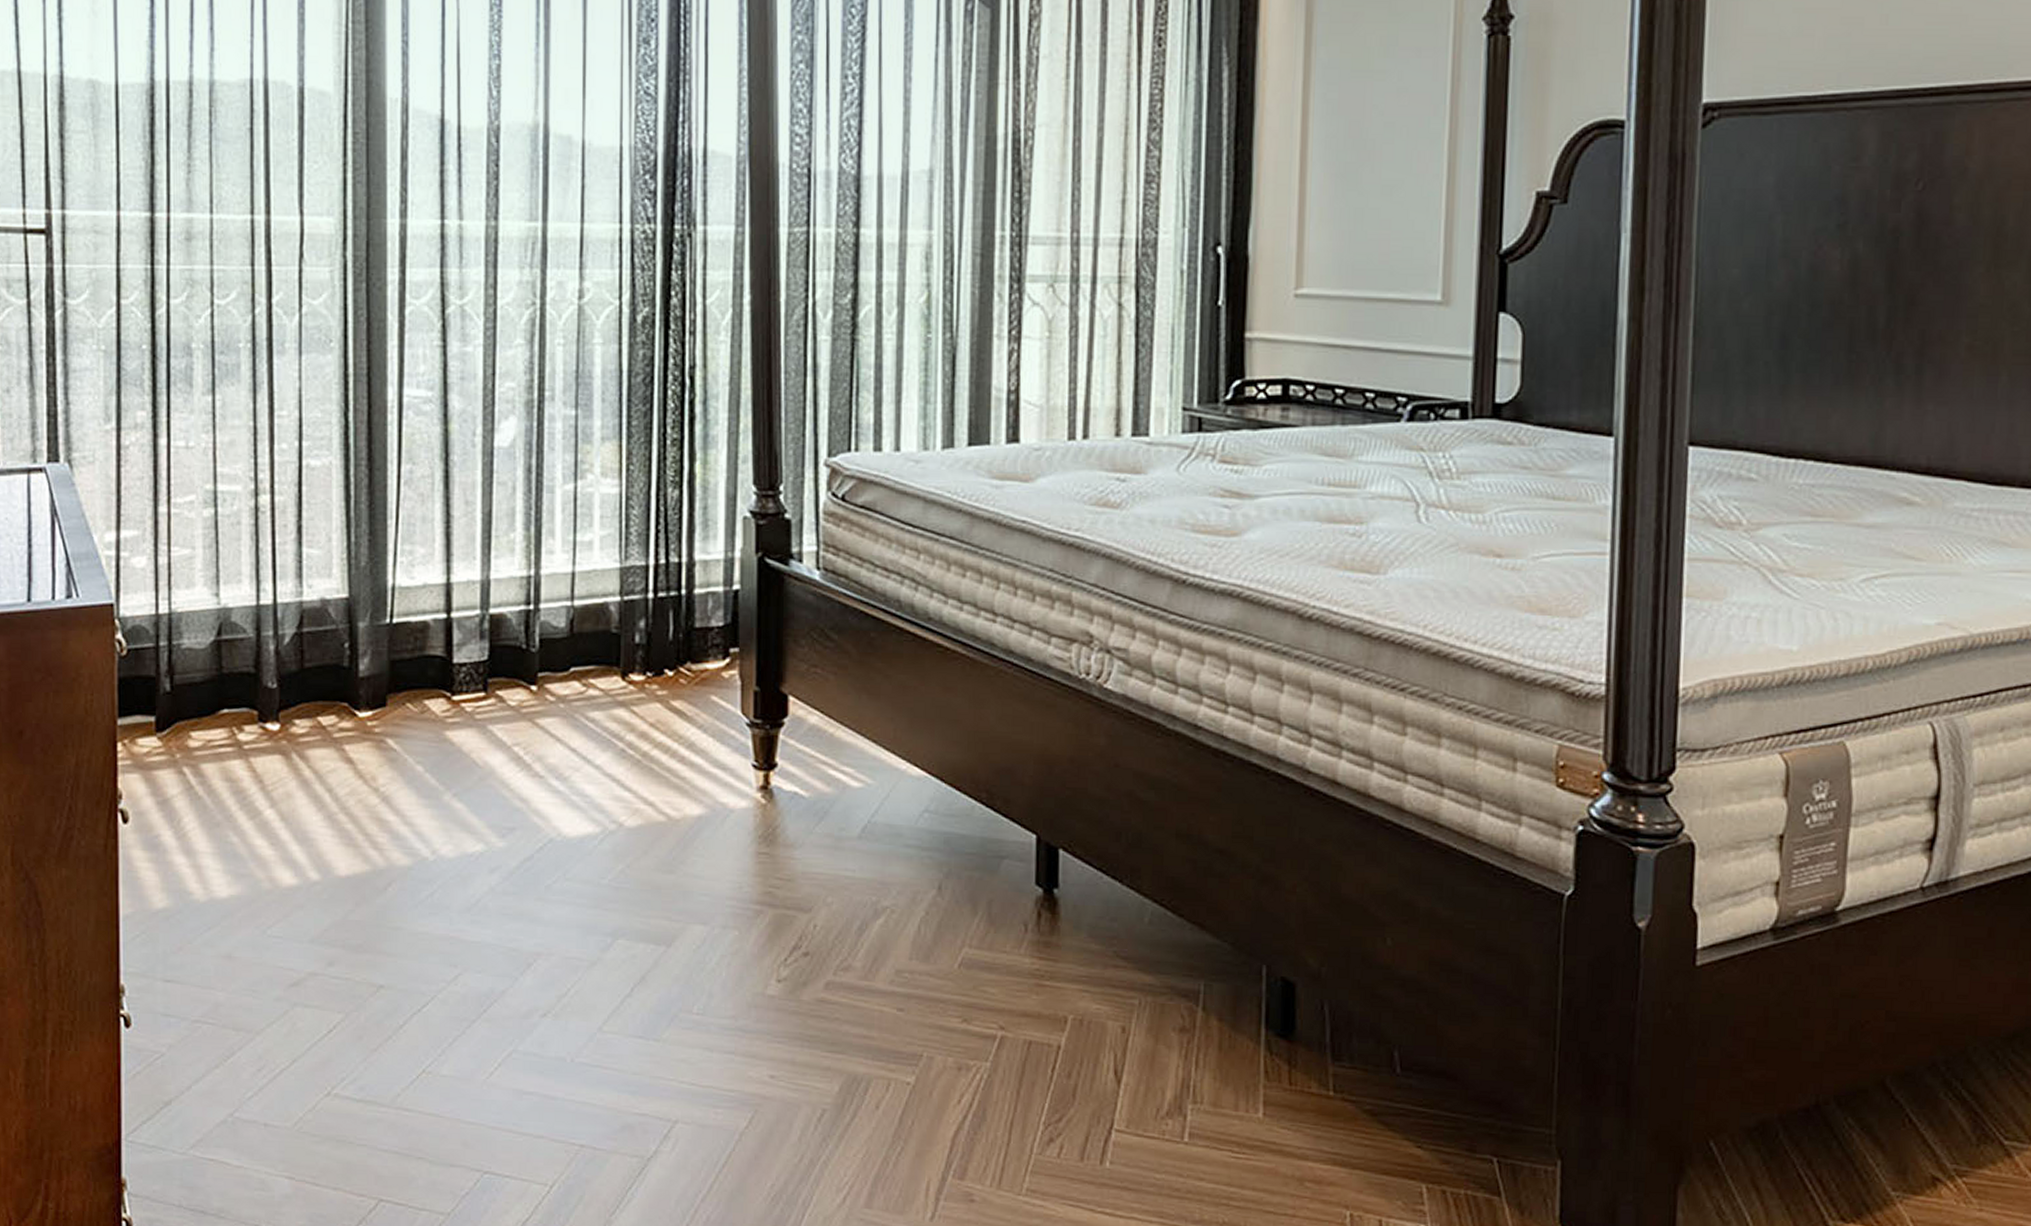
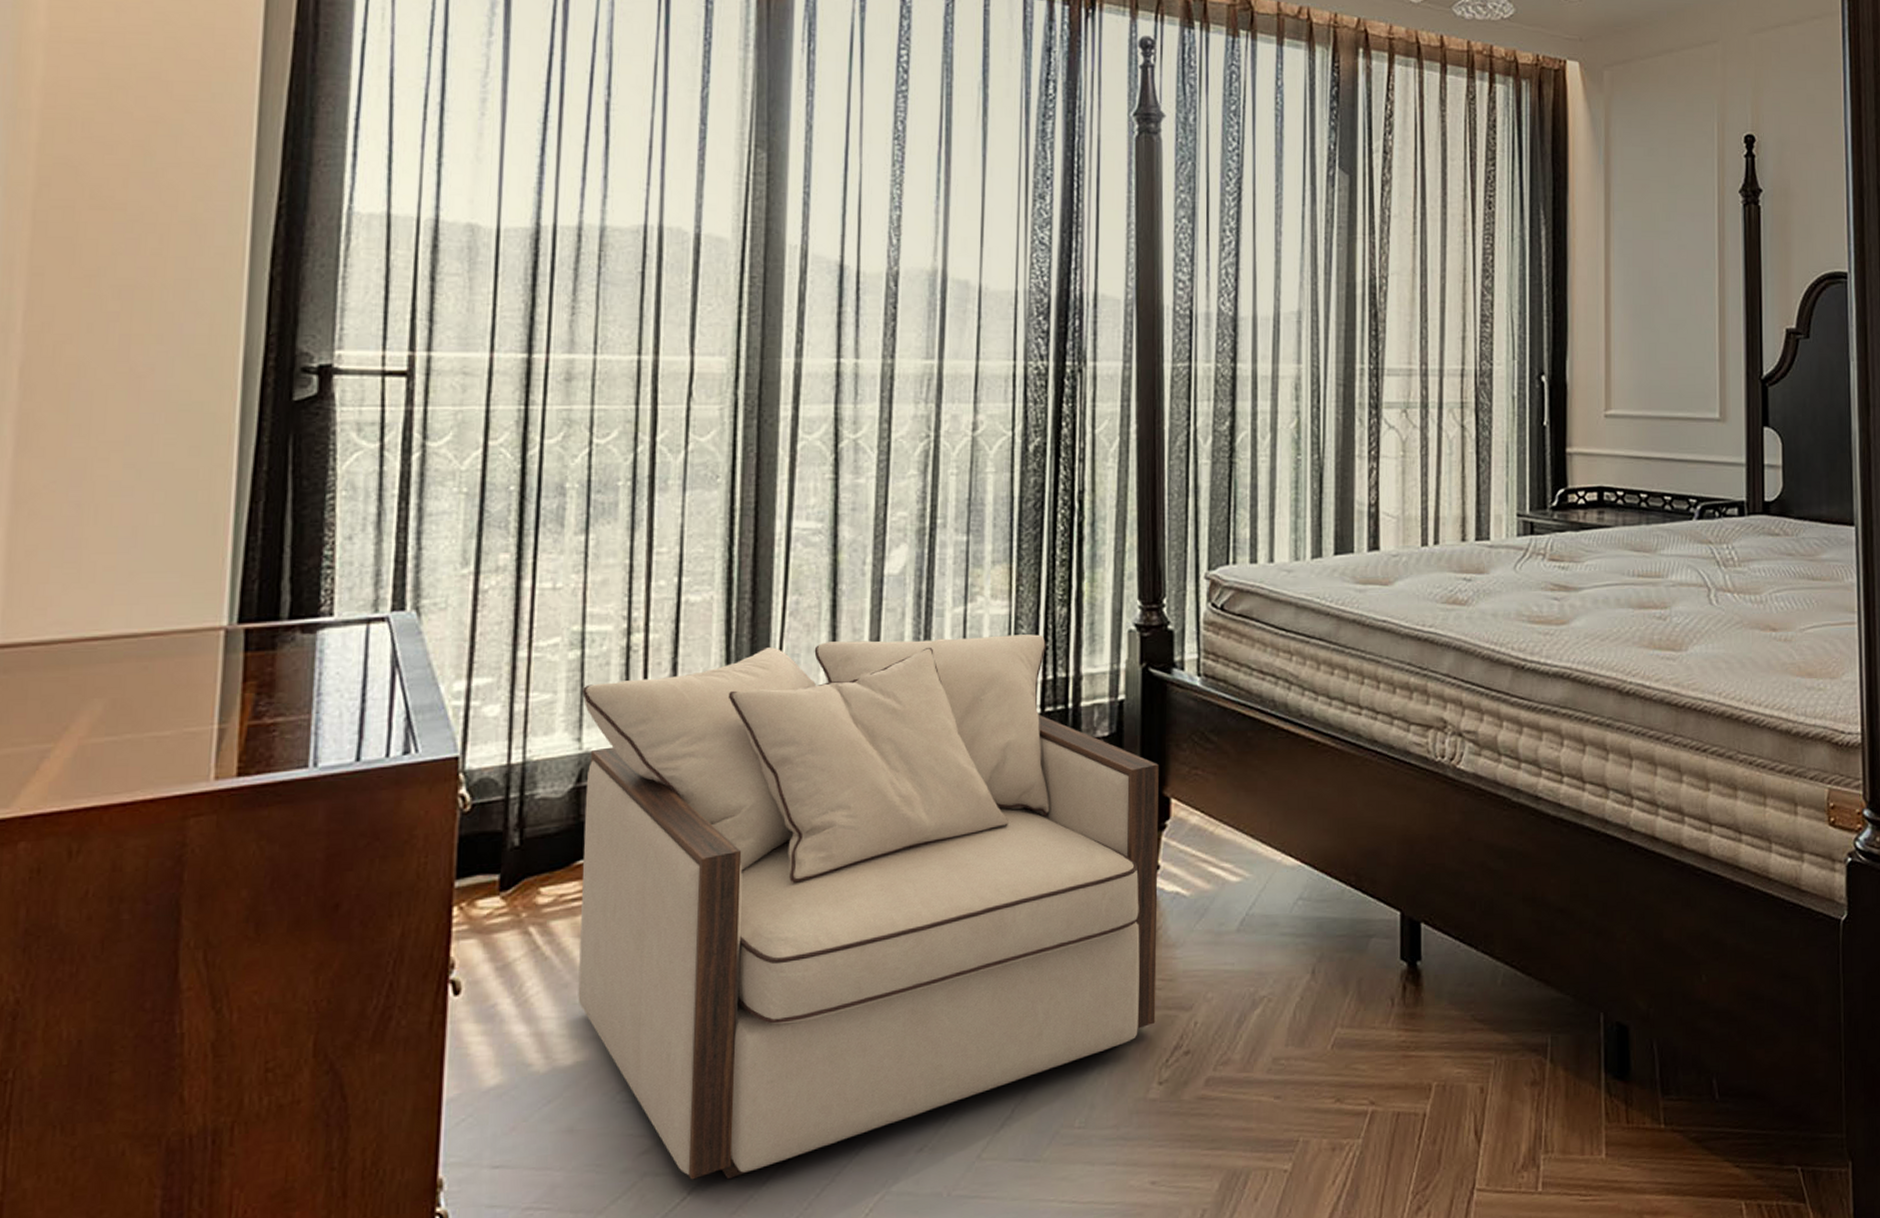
armchair: none [218,513,776,1019] -> present [578,634,1159,1180]

